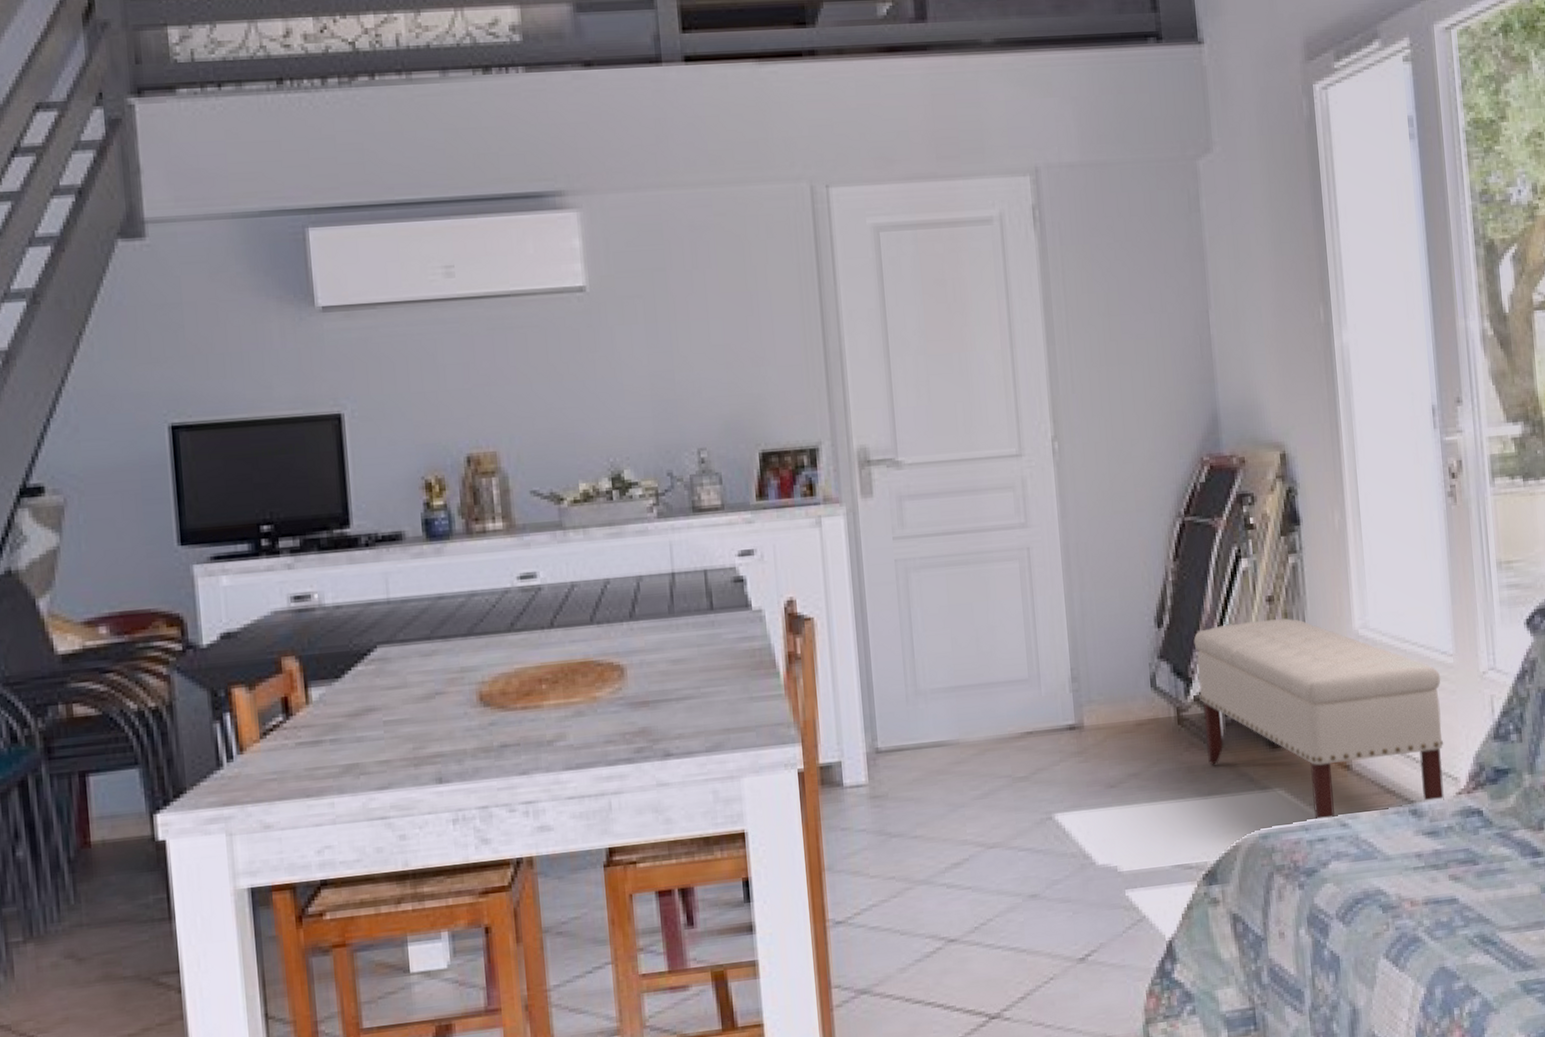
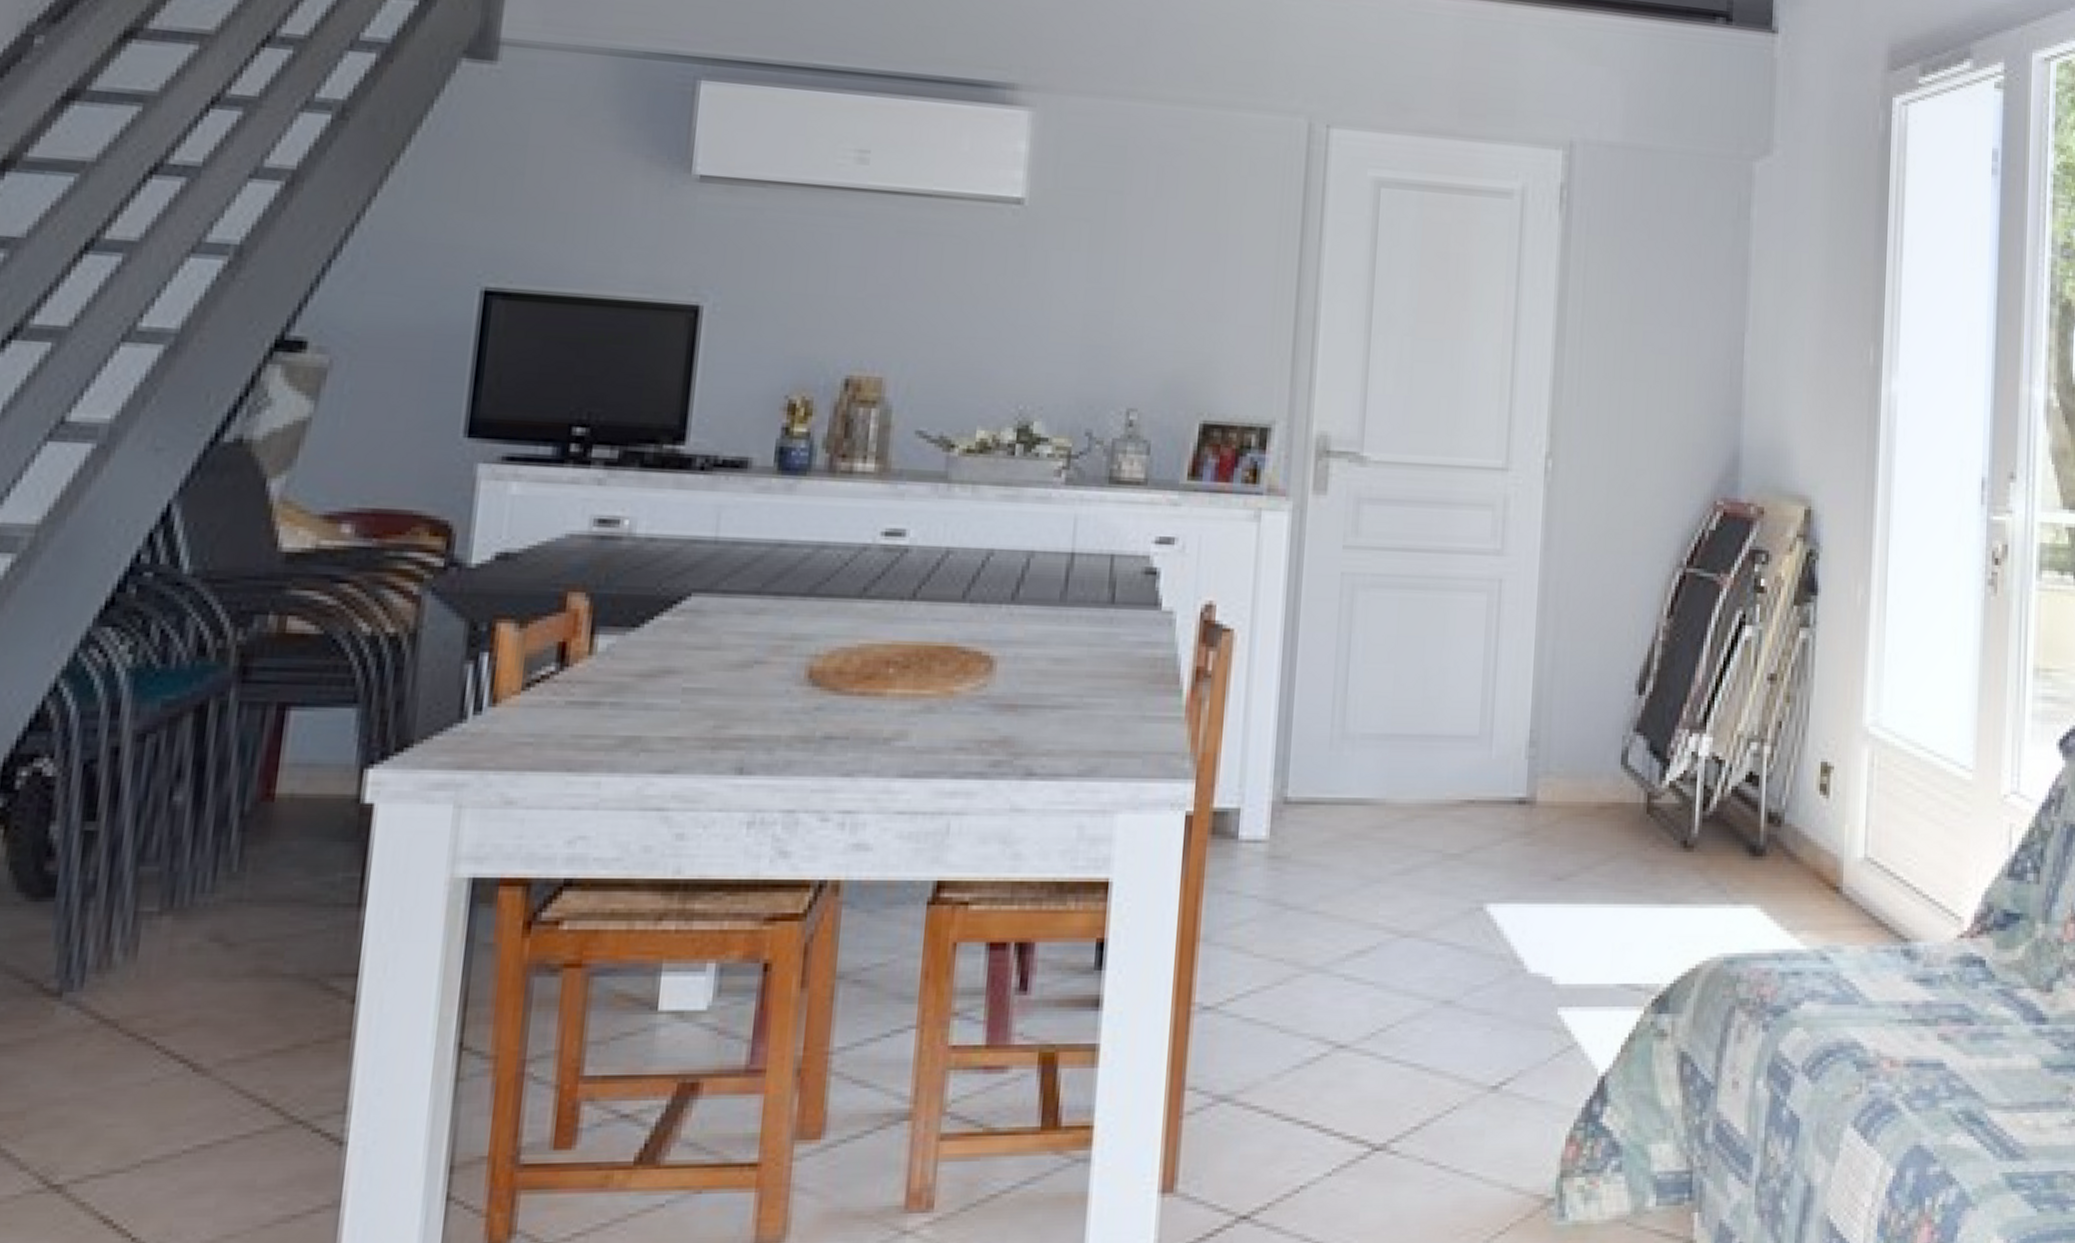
bench: present [1193,618,1444,821] -> none [1675,700,1956,950]

